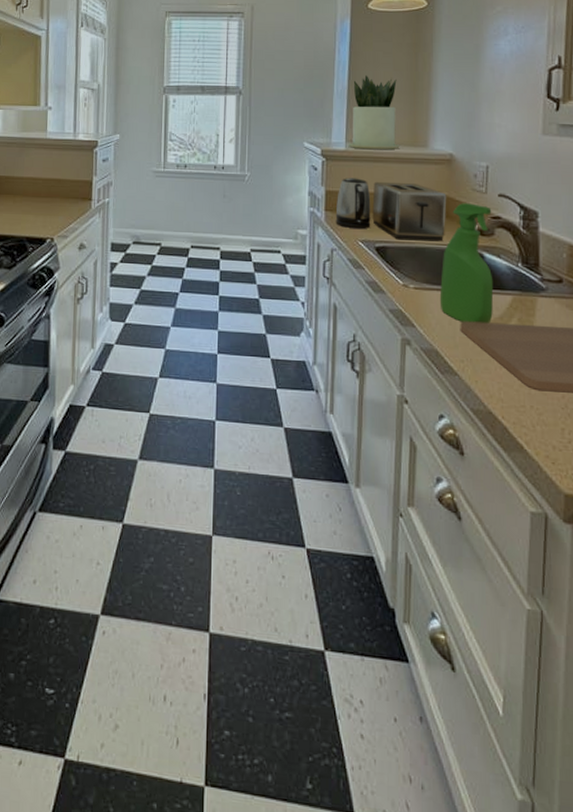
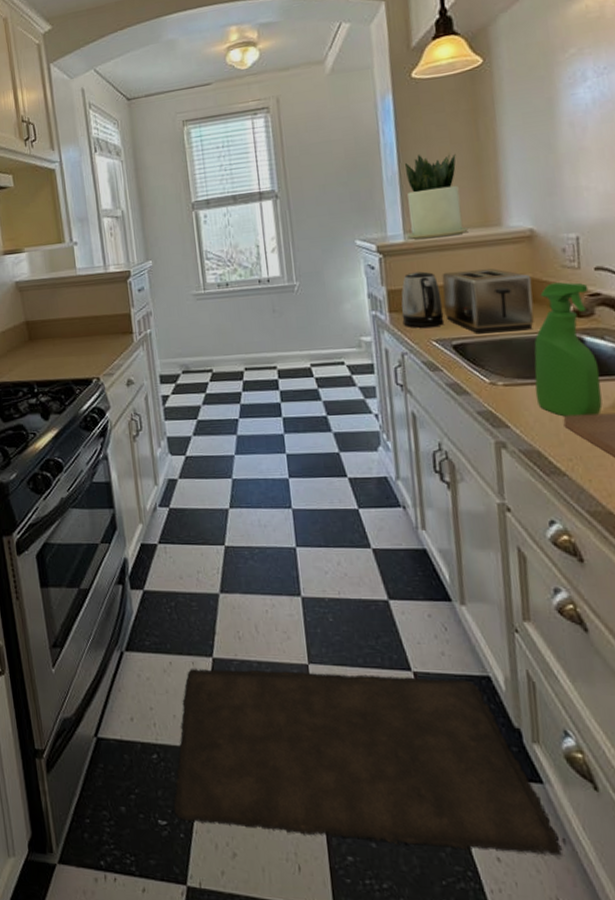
doormat: none [63,532,419,737] -> present [173,668,564,859]

